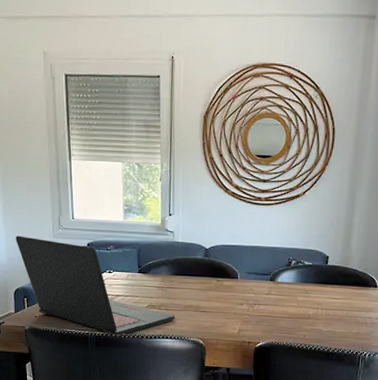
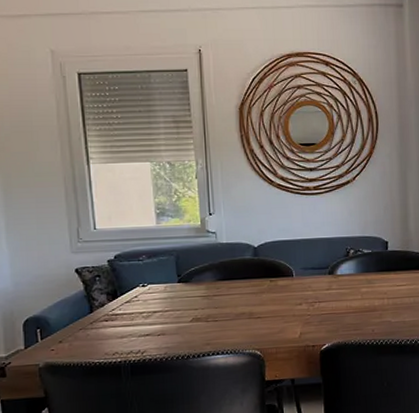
laptop: present [16,236,175,337] -> none [23,255,226,361]

